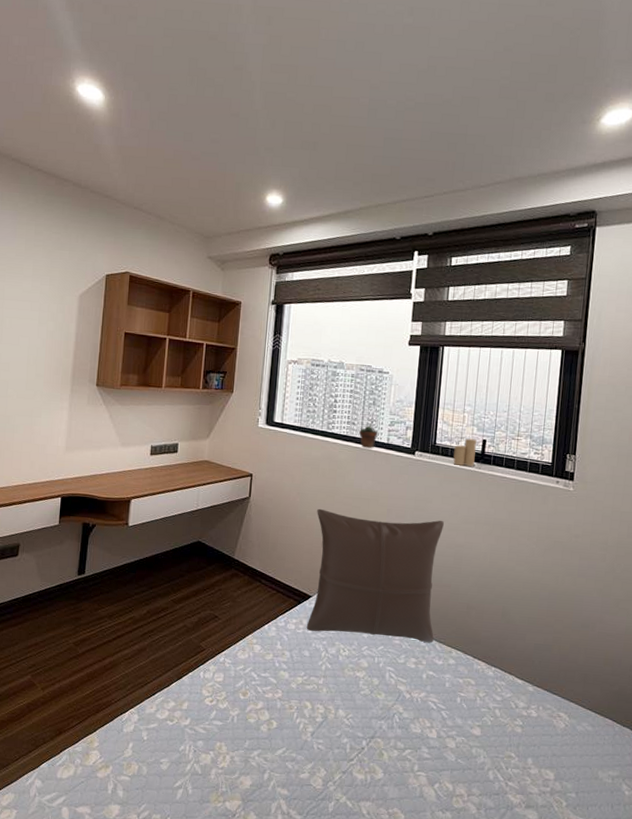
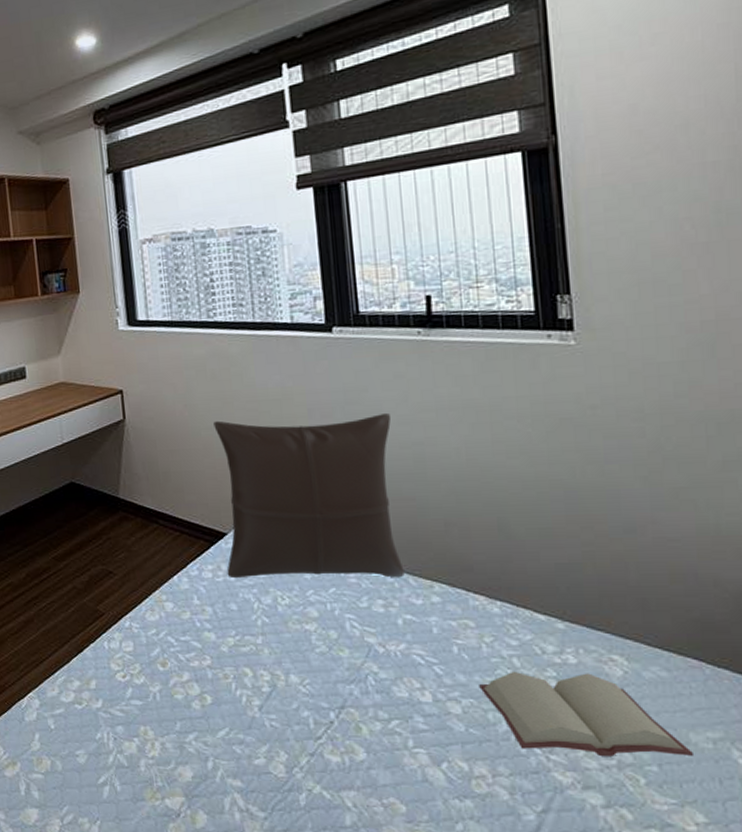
succulent plant: present [359,418,378,449] -> none [251,294,277,335]
candle: present [453,435,477,466] -> none [386,292,419,336]
hardback book: none [470,719,599,787] -> present [479,671,693,756]

